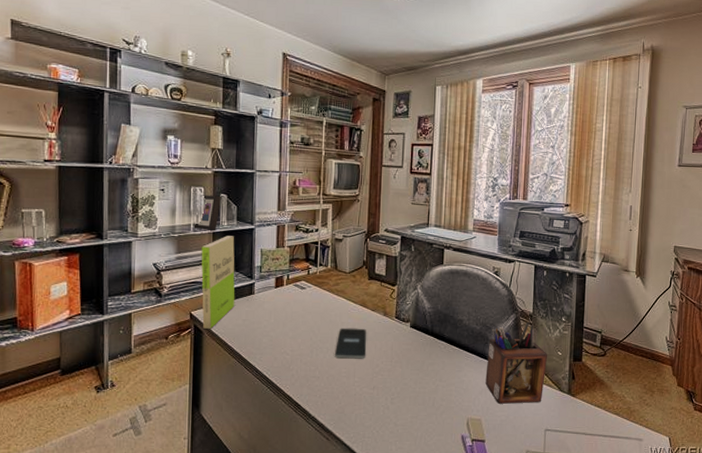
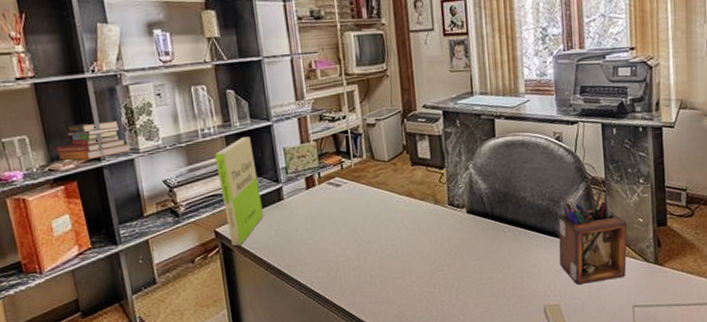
books: none [67,205,130,238] -> present [56,120,131,161]
picture frame: present [193,195,221,231] -> none [201,92,229,135]
calculator: present [335,328,366,359] -> none [385,221,420,258]

